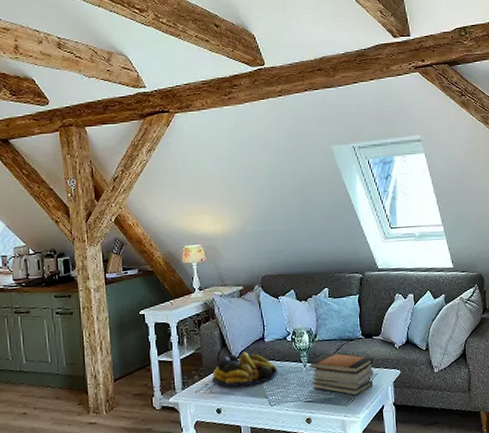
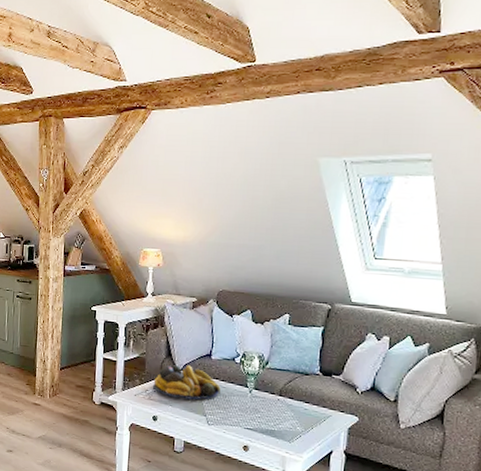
book stack: present [308,353,374,396] -> none [254,383,329,434]

